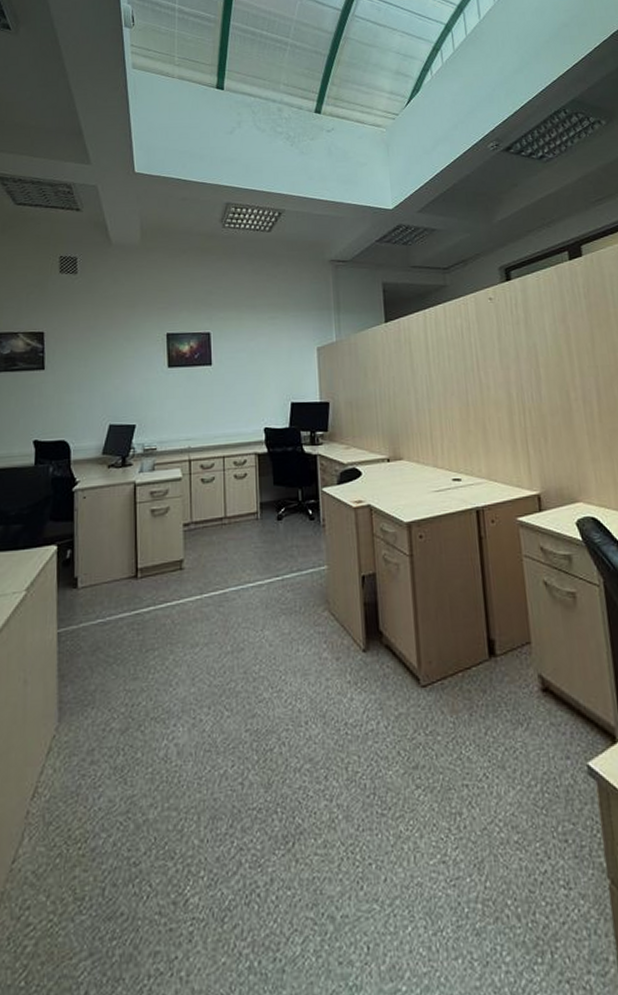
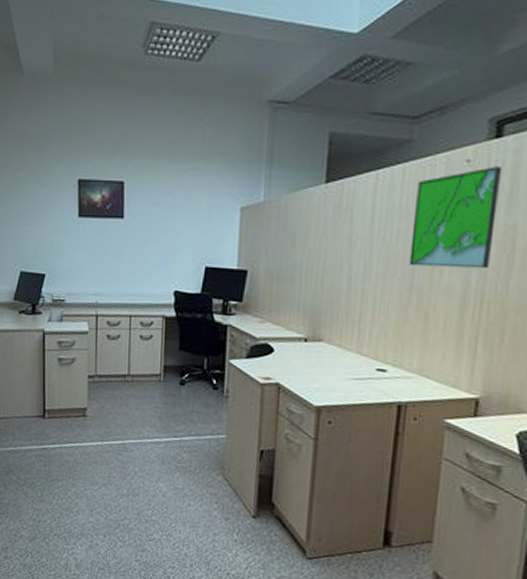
map: none [457,302,523,385] -> present [409,167,503,269]

